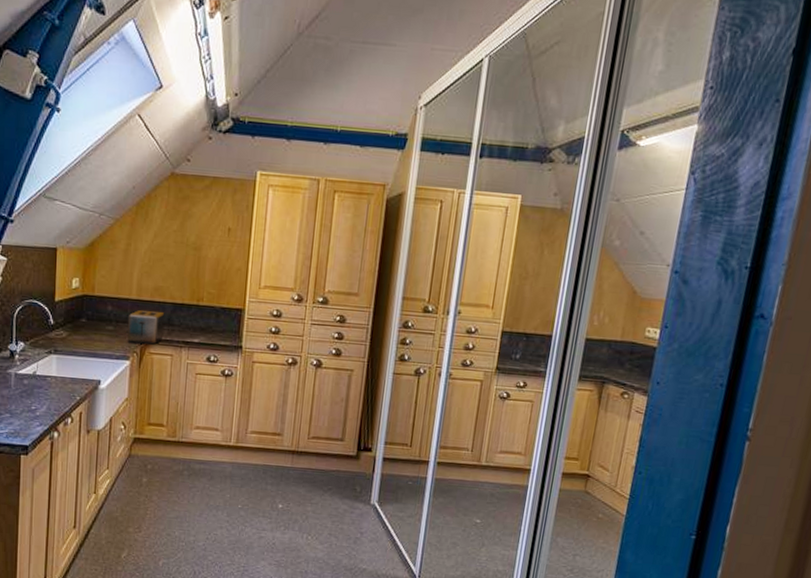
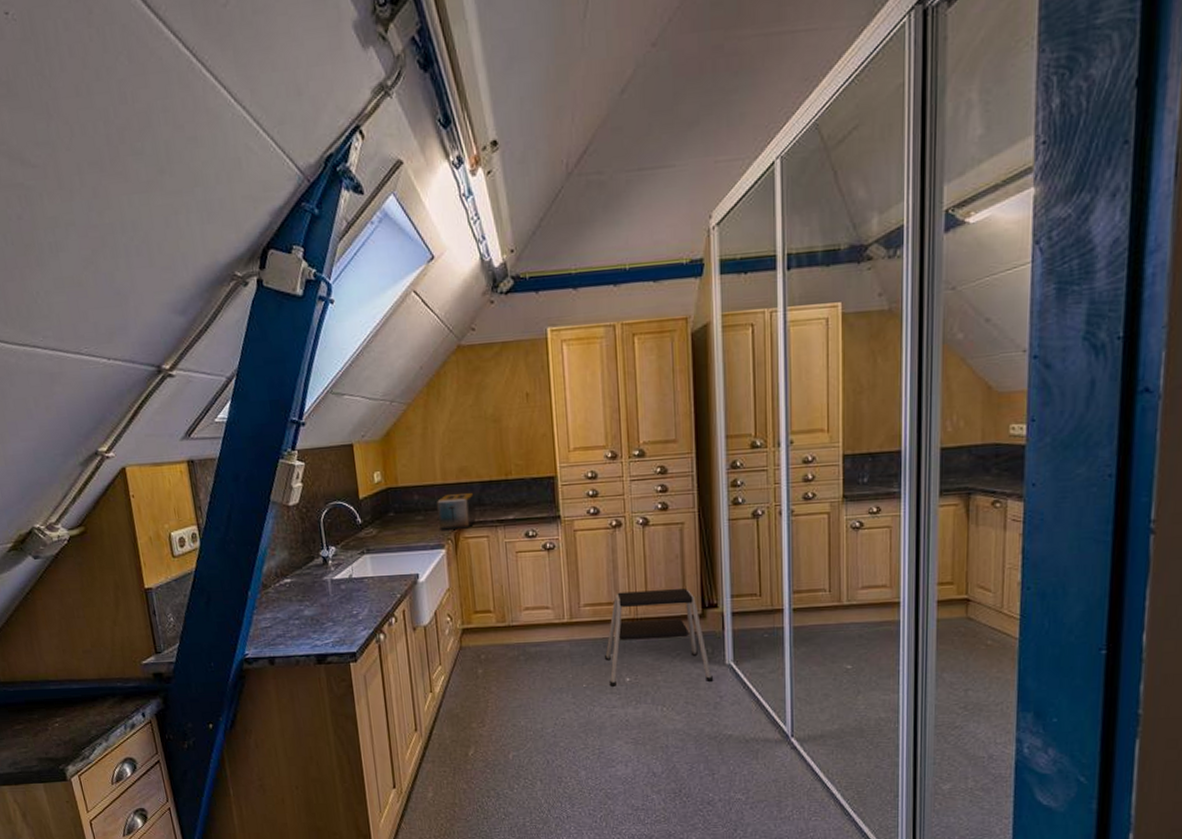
step stool: none [262,425,357,518] -> present [605,589,713,687]

